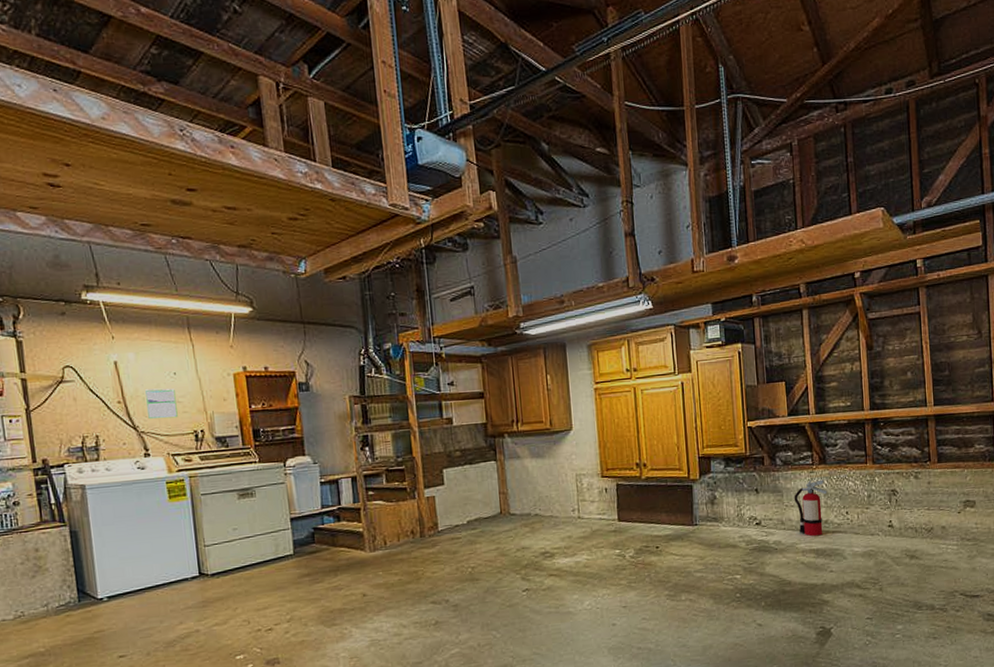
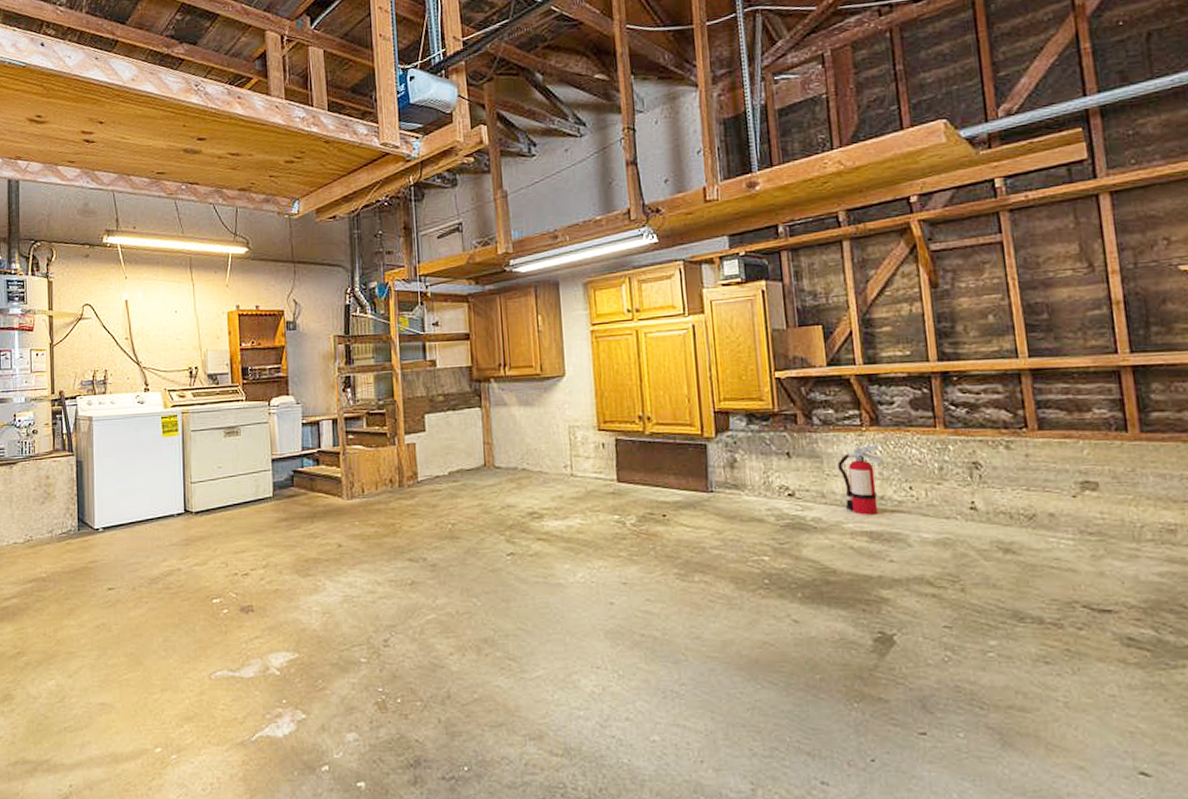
calendar: present [145,388,178,419] -> none [150,325,176,356]

